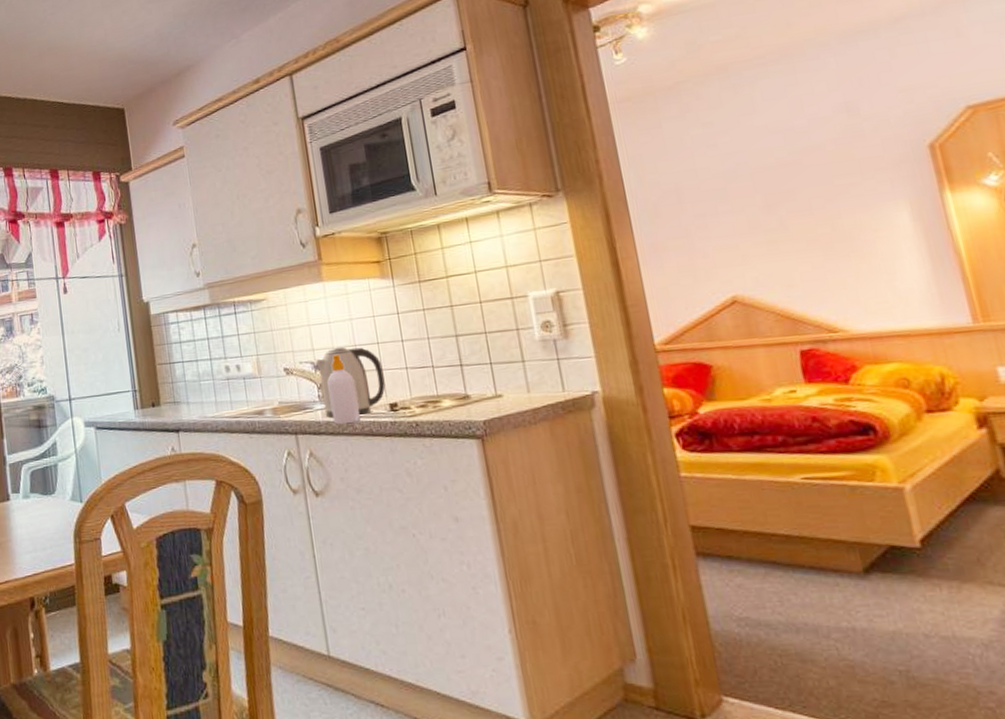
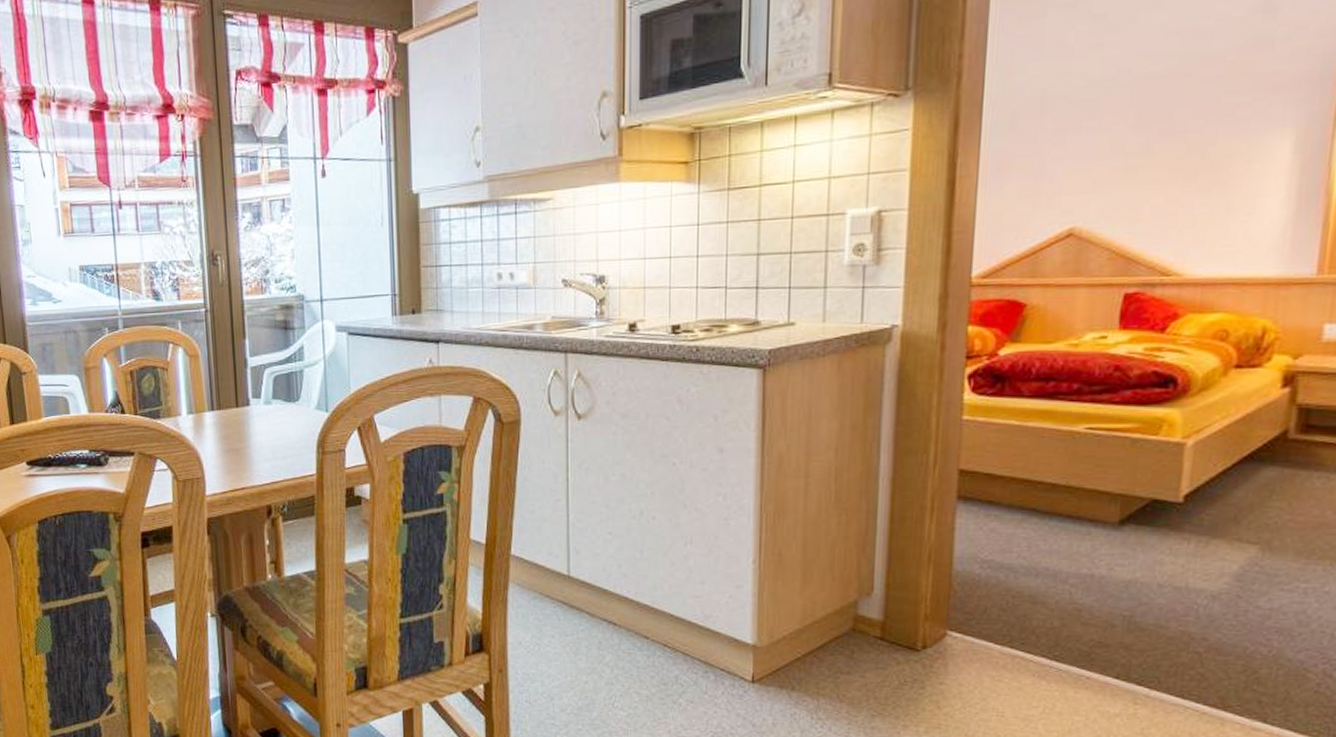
kettle: present [316,347,386,418] -> none [599,259,671,337]
soap bottle: present [327,354,362,425] -> none [608,267,639,345]

